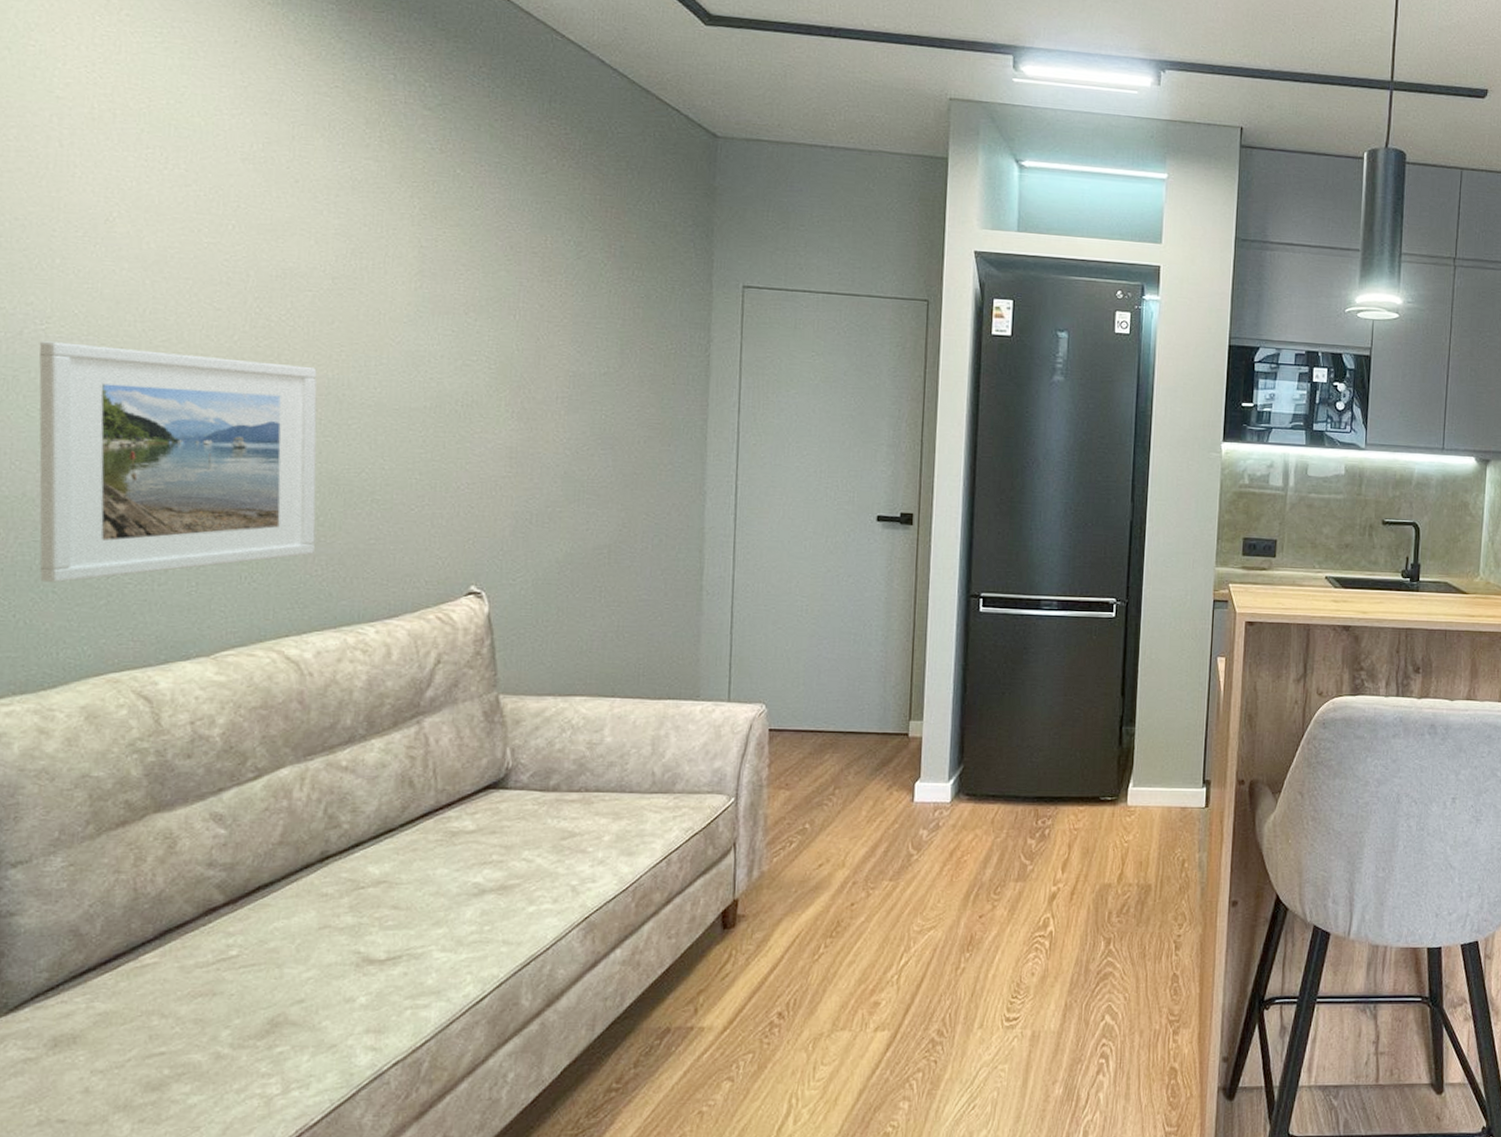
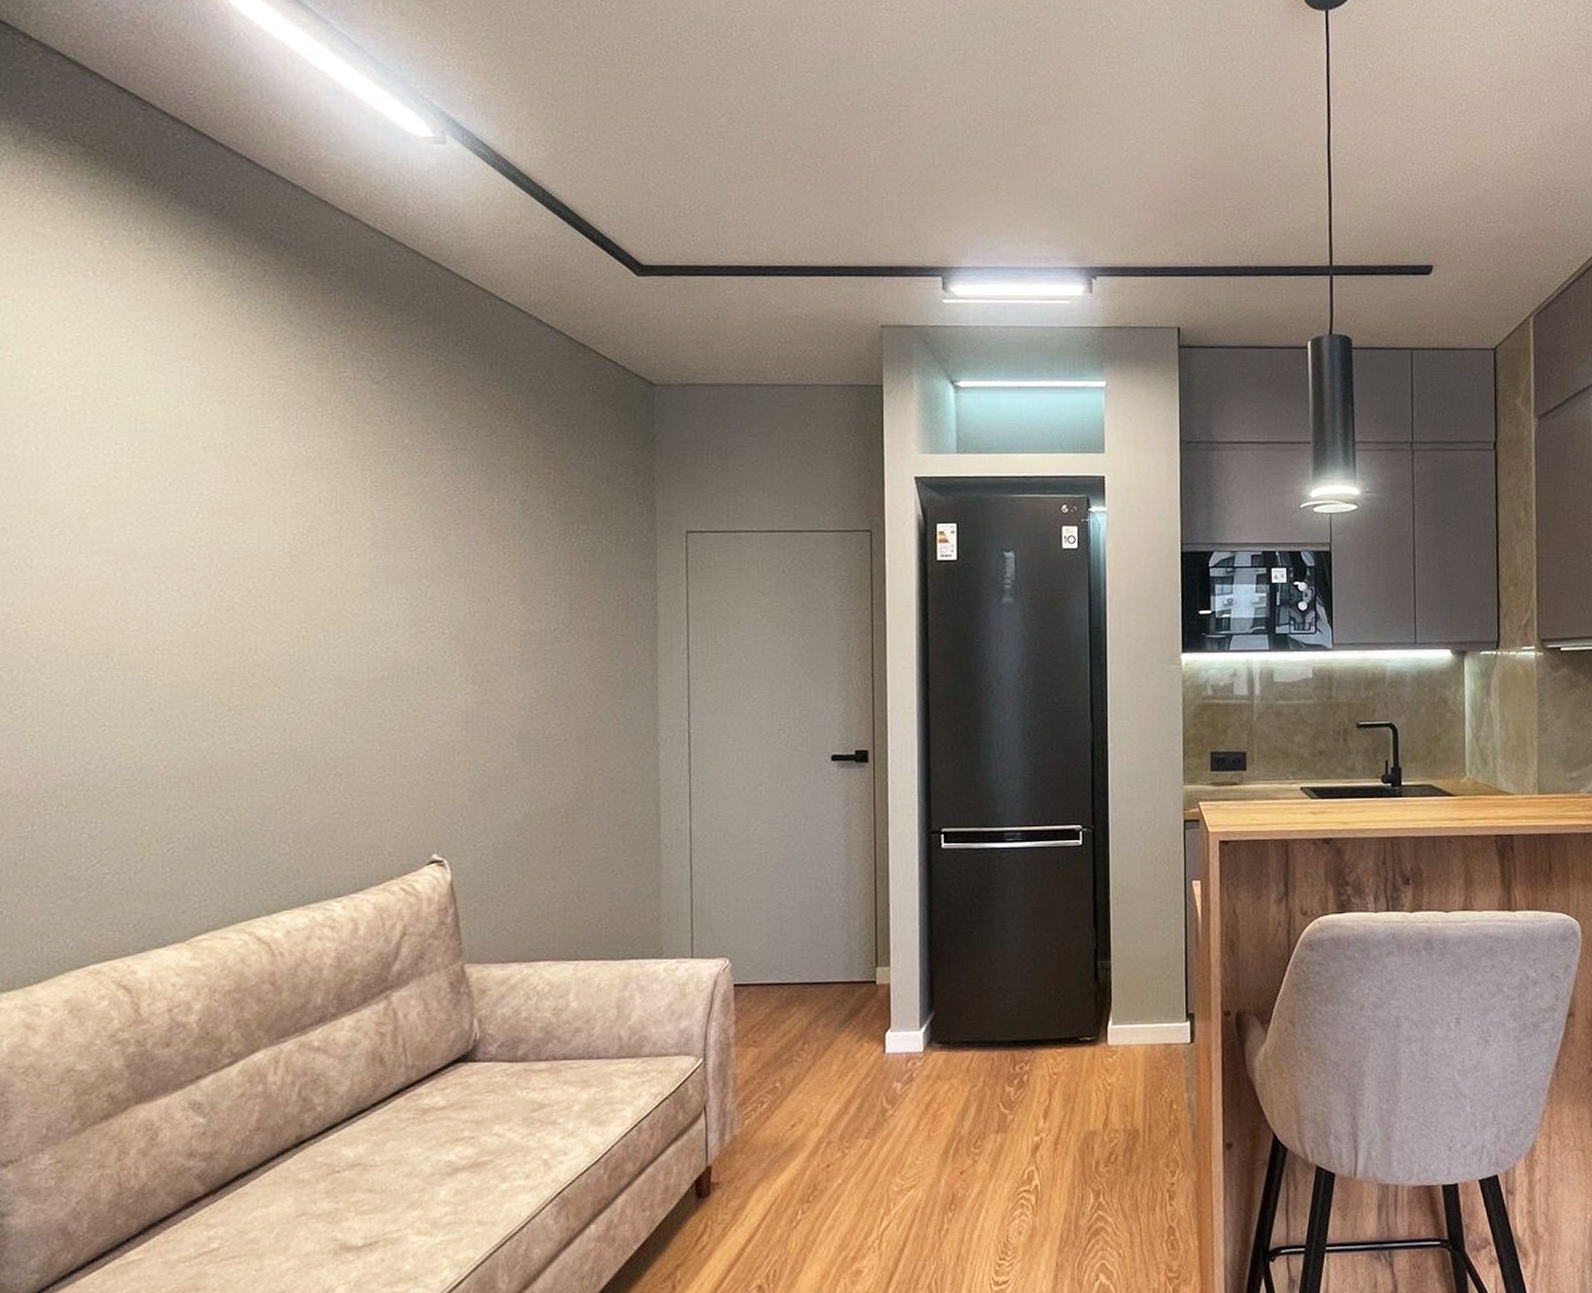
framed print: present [39,341,317,583] -> none [20,639,282,878]

